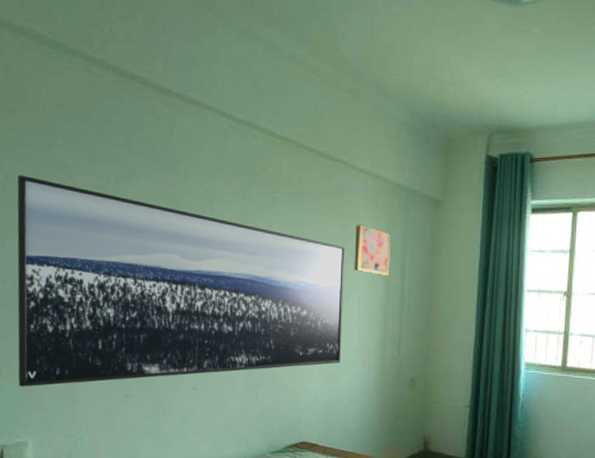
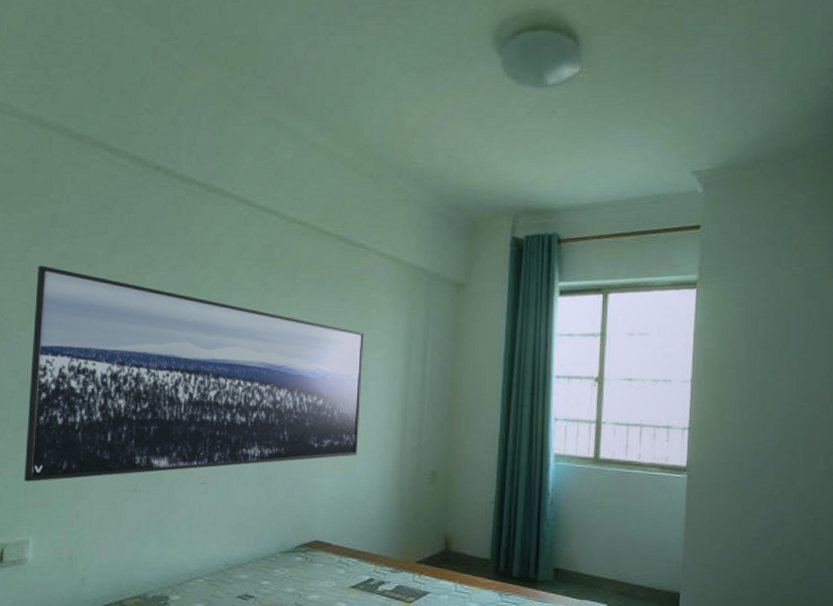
wall art: present [354,224,391,276] -> none [373,310,412,362]

